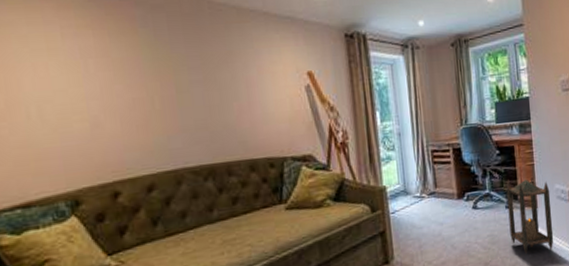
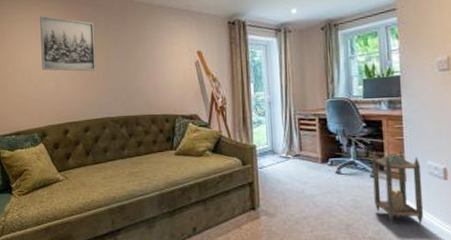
wall art: none [52,18,160,104] -> present [40,16,97,72]

